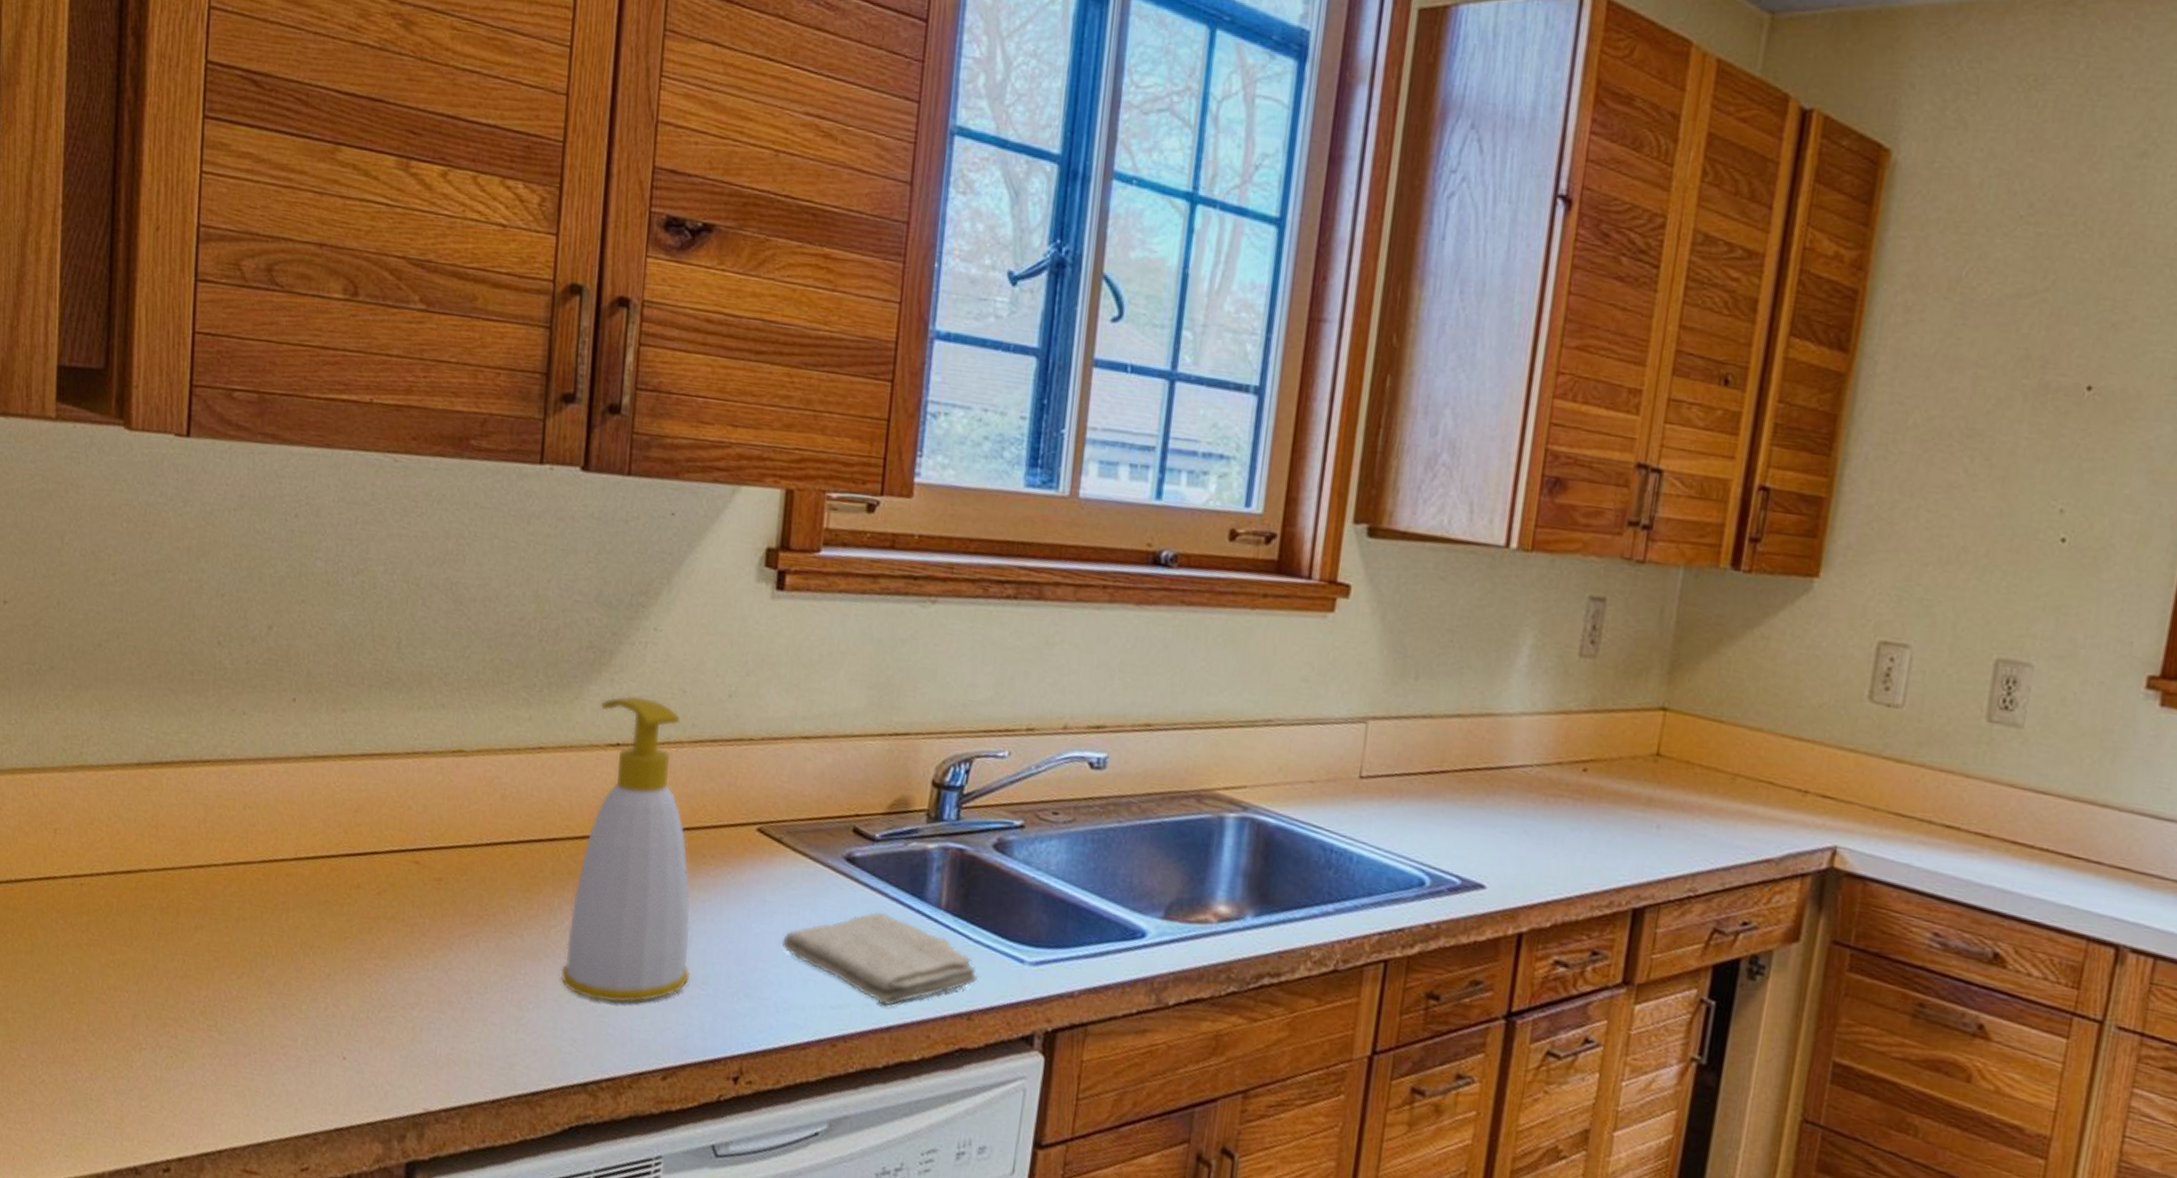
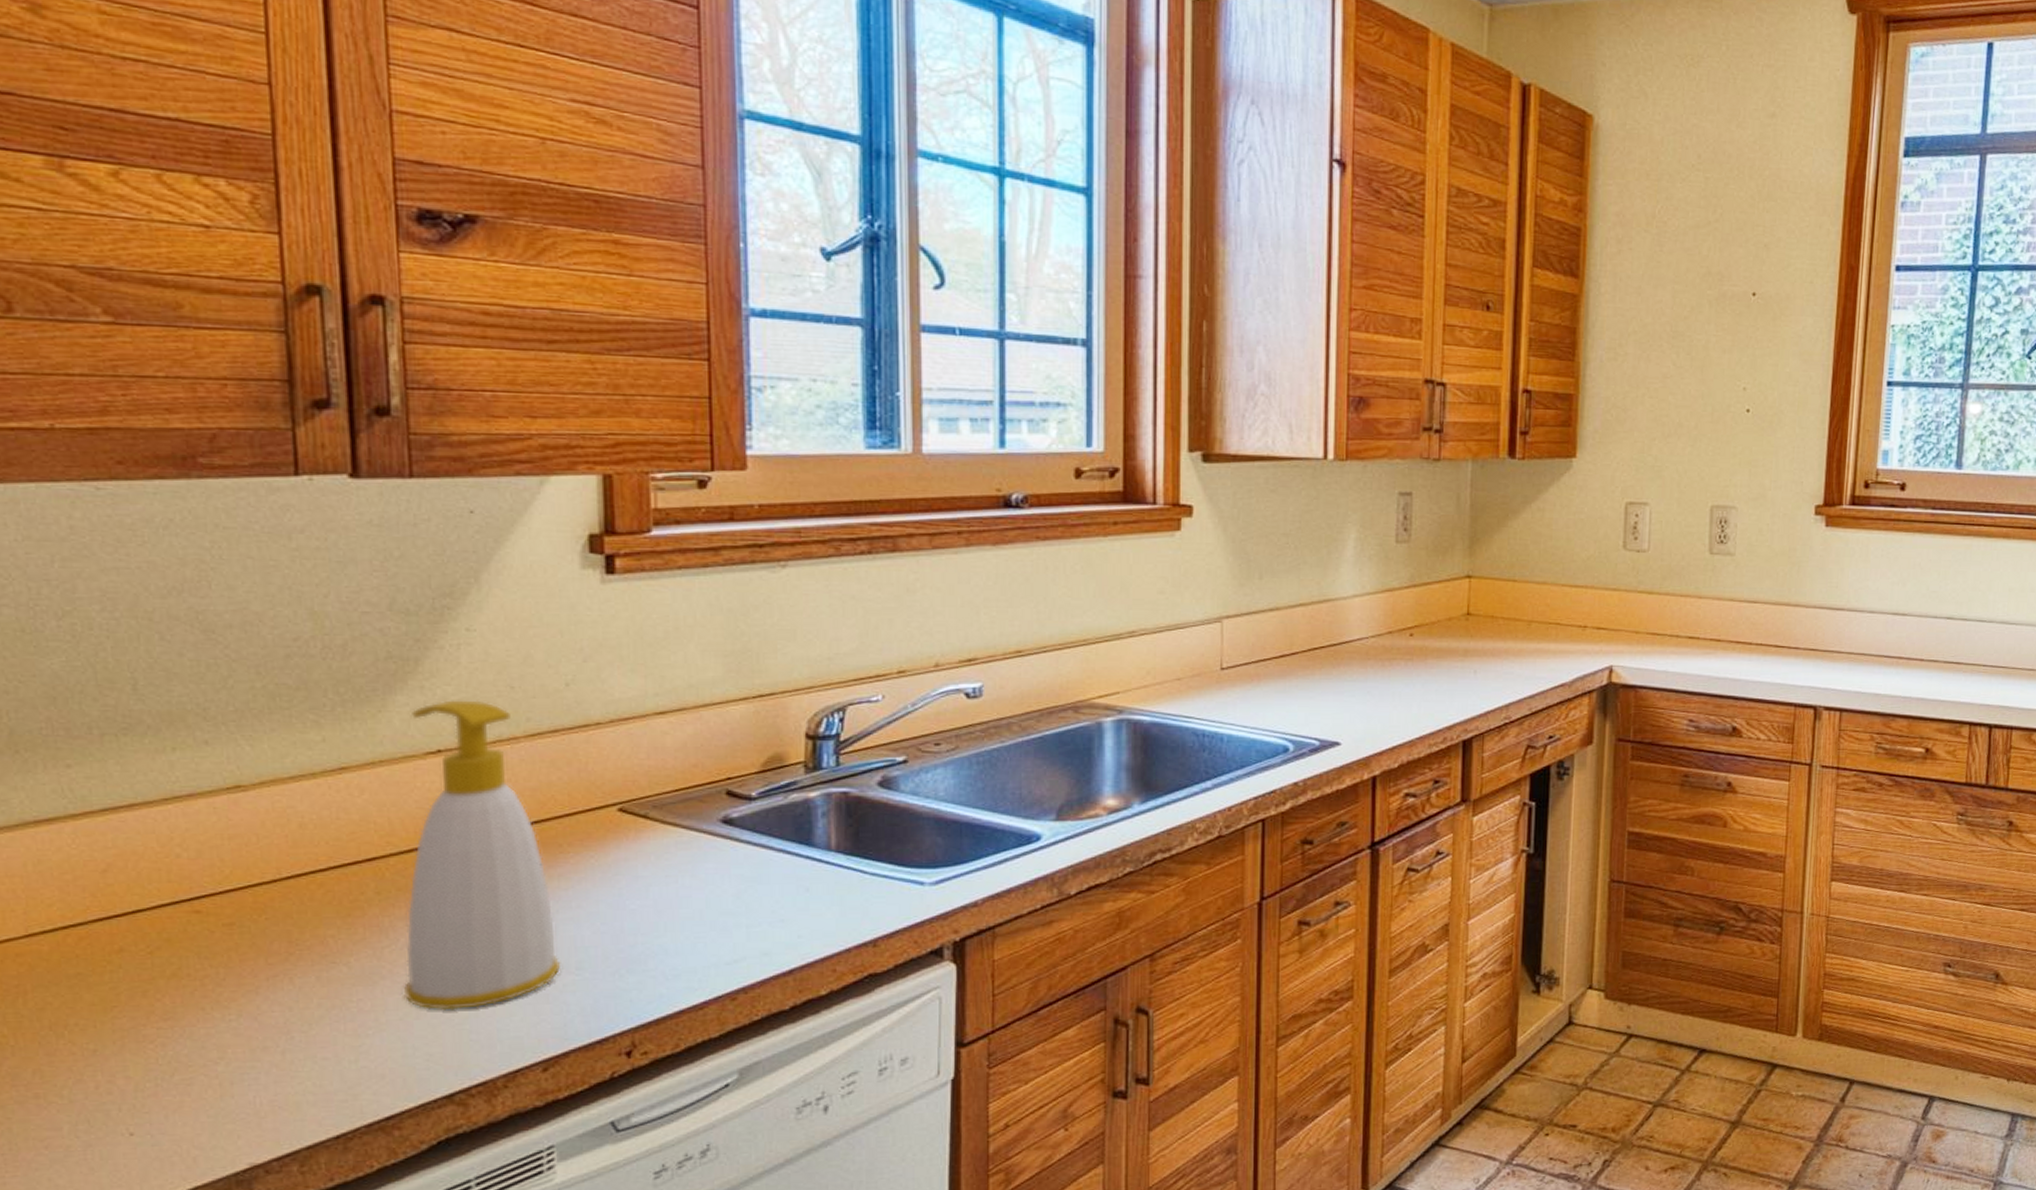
washcloth: present [781,911,977,1006] -> none [661,865,878,951]

